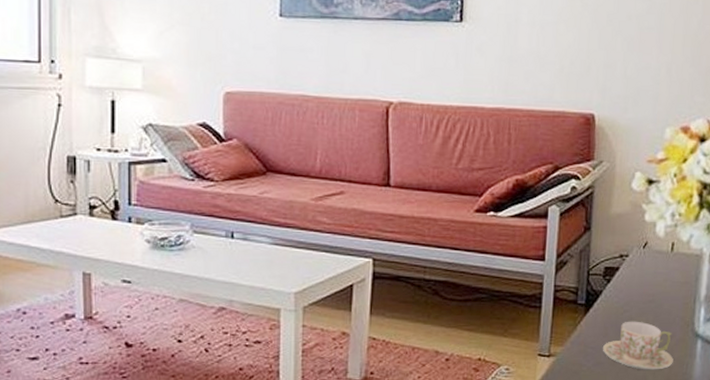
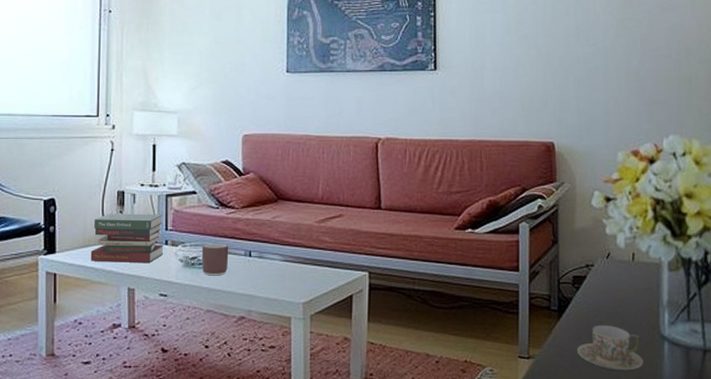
books: none [35,183,127,244] -> present [90,214,164,264]
mug: none [173,221,207,260] -> present [201,243,229,276]

